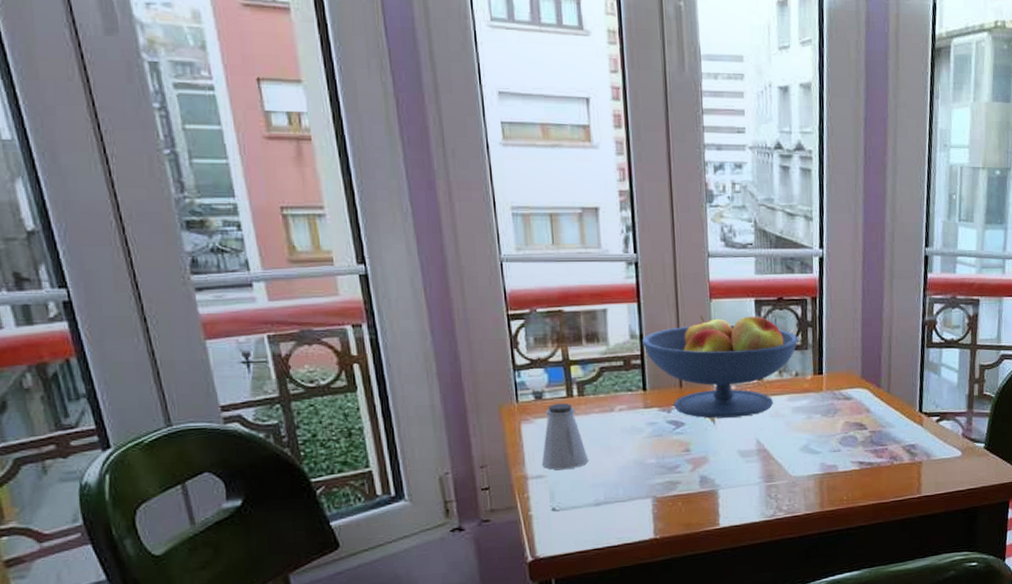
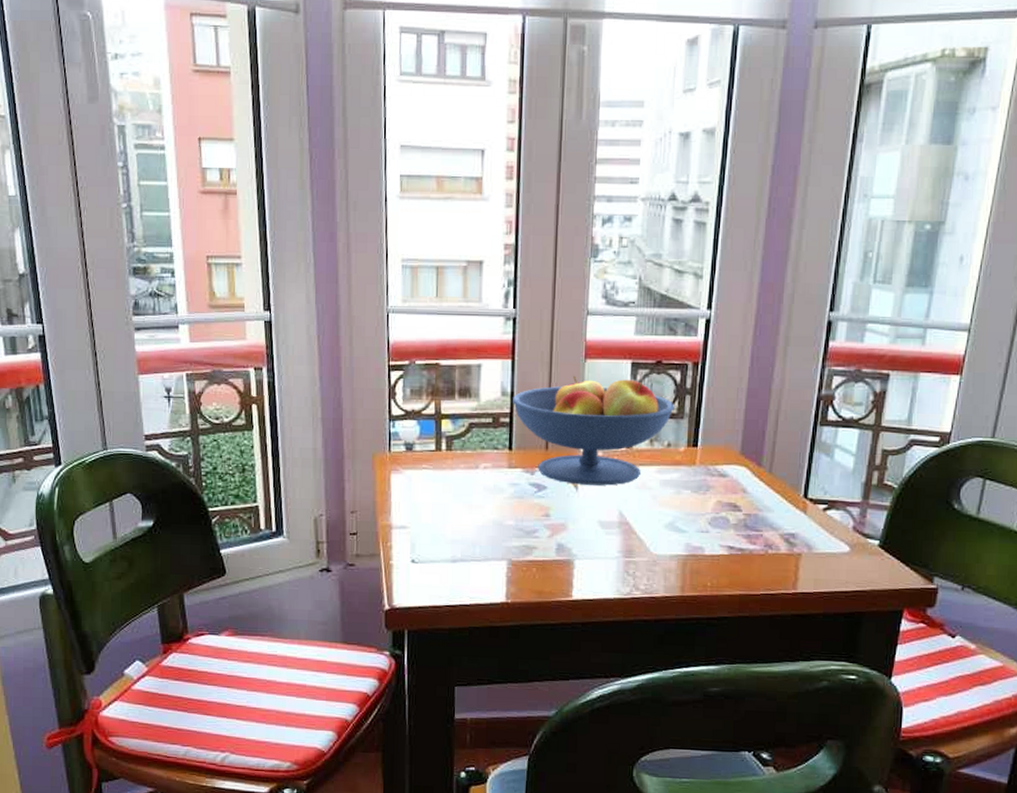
saltshaker: present [541,403,589,470] -> none [406,456,450,523]

